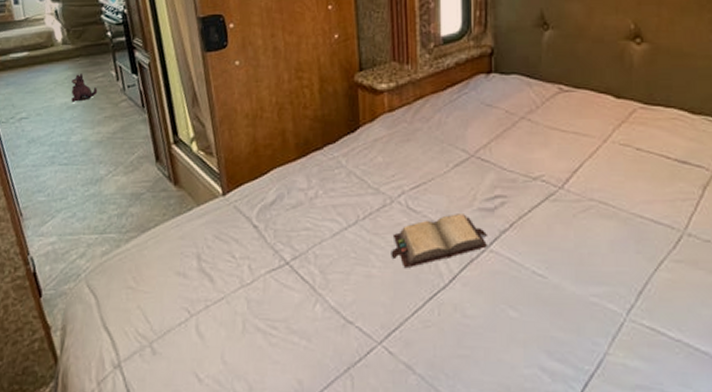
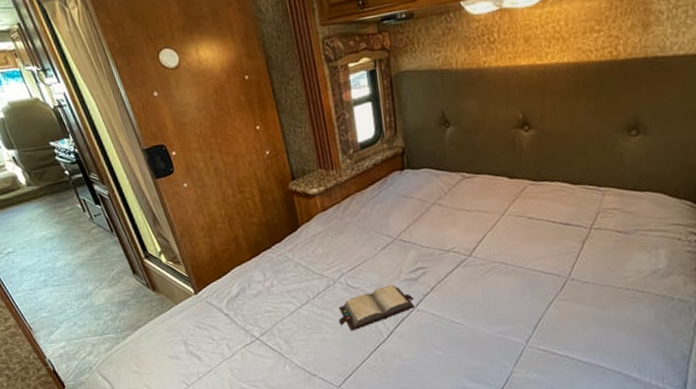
plush toy: present [71,72,98,102] -> none [44,208,70,234]

